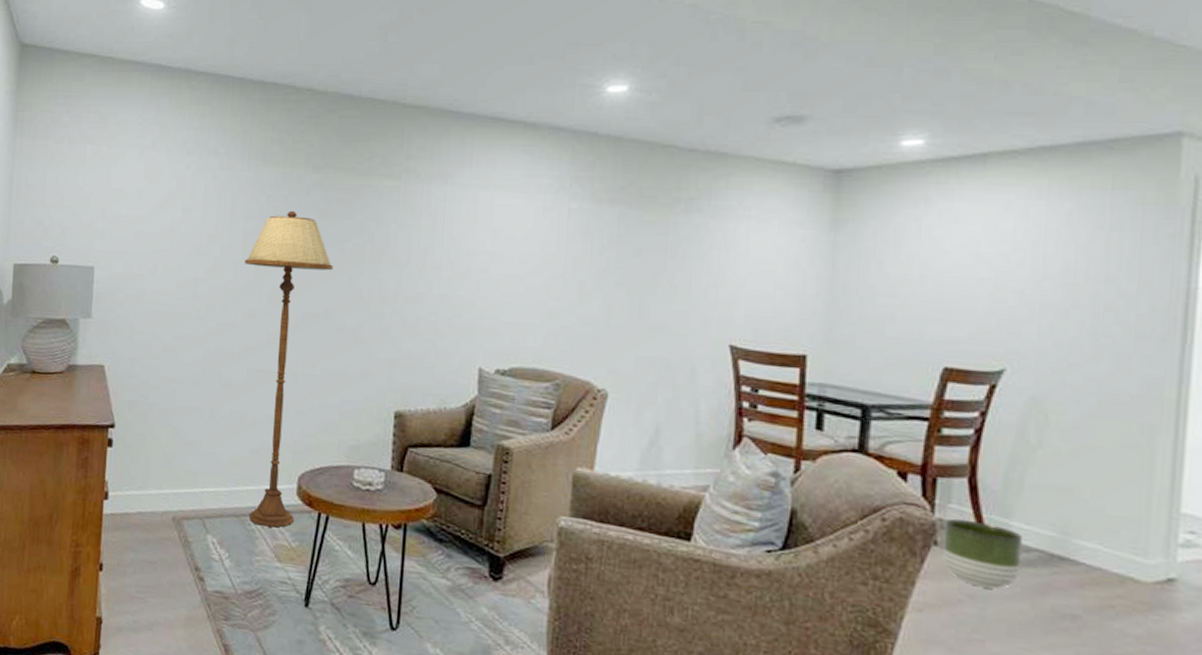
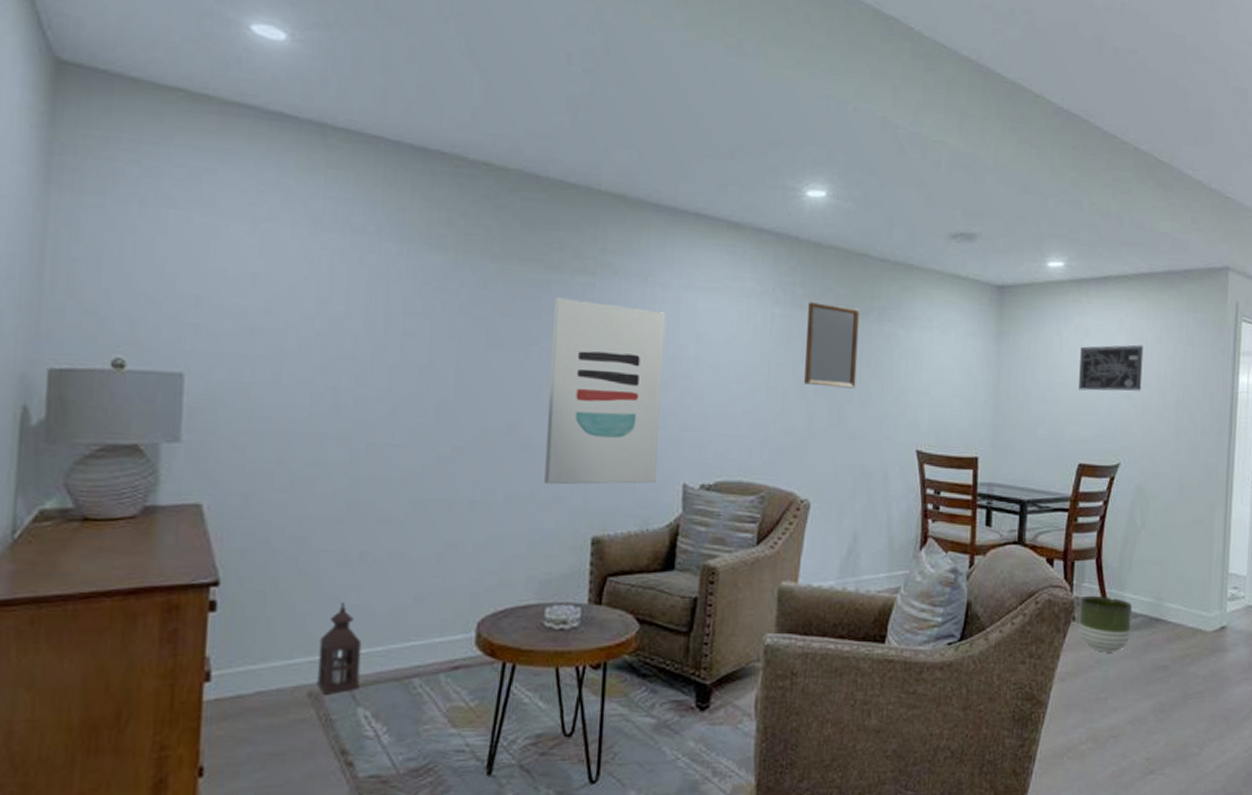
lantern: none [179,449,211,522] -> present [317,603,362,695]
floor lamp: present [245,210,333,528] -> none [404,306,517,687]
wall art: none [355,200,464,367] -> present [544,297,665,485]
home mirror: none [603,196,664,281] -> present [804,302,860,389]
wall art: none [944,231,1042,286] -> present [1079,344,1144,391]

